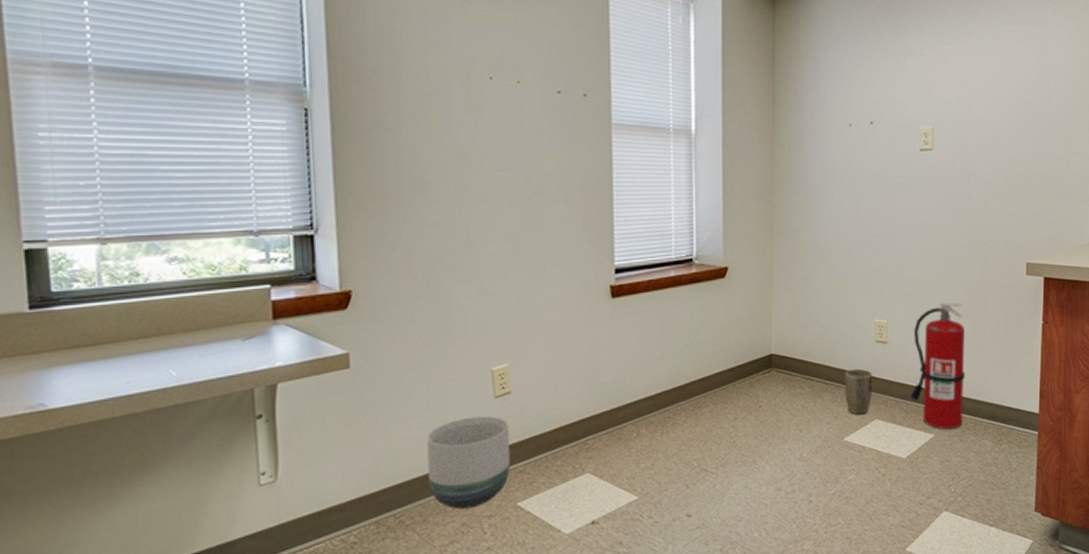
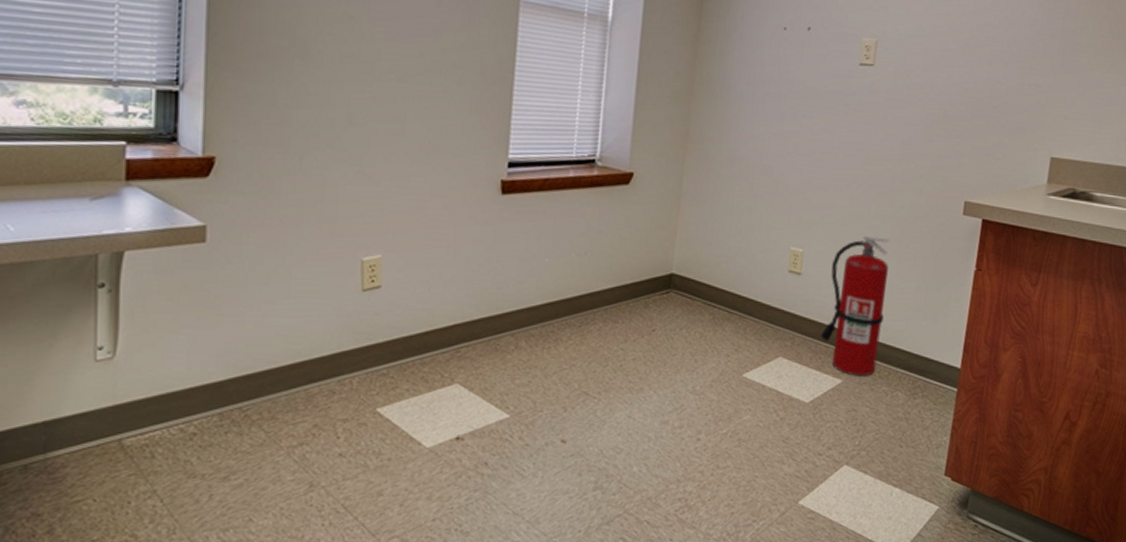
planter: present [427,416,510,509] -> none [281,309,375,409]
plant pot: present [845,368,873,415] -> none [748,299,782,350]

